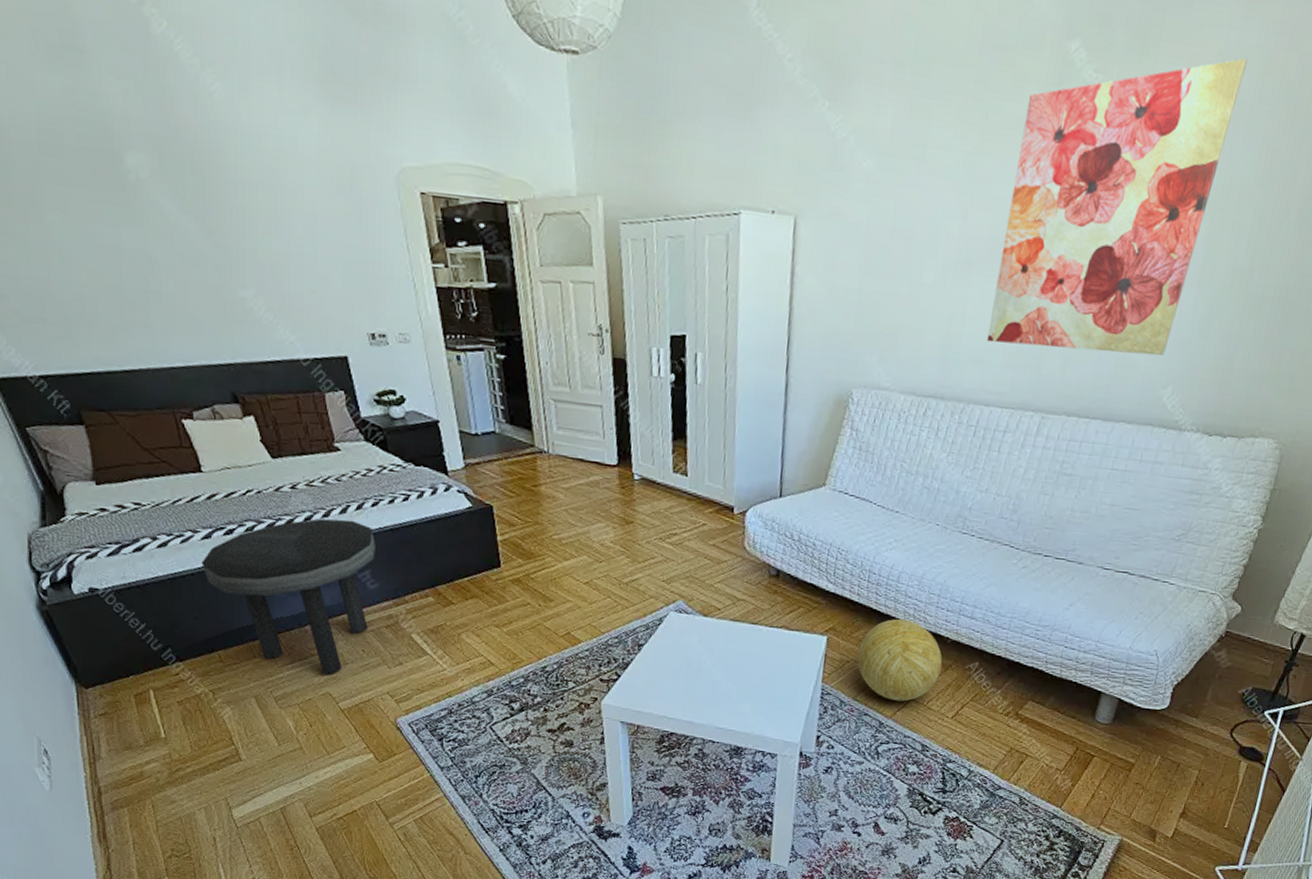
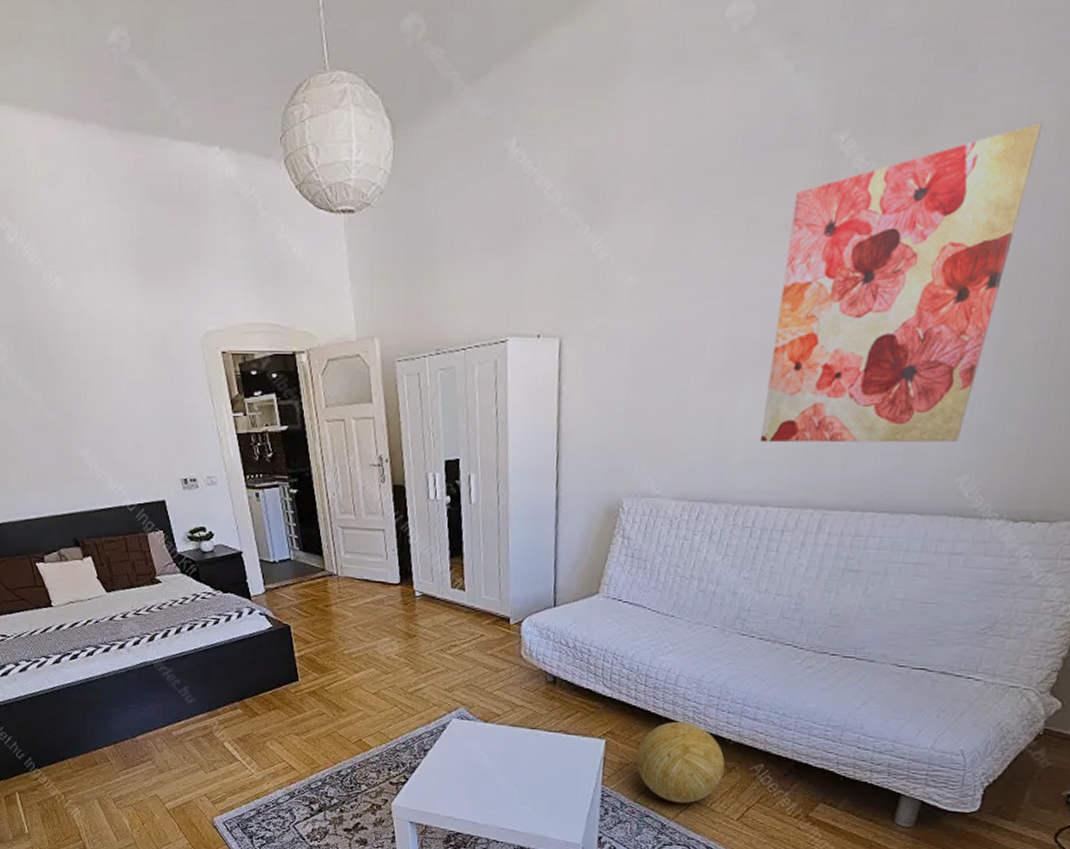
side table: present [201,518,376,675] -> none [53,642,192,780]

